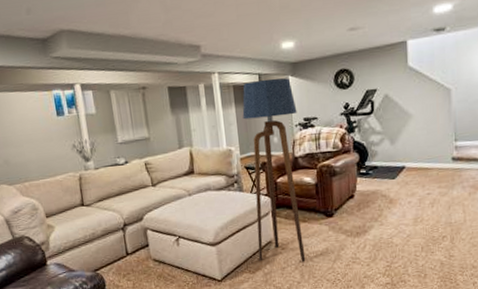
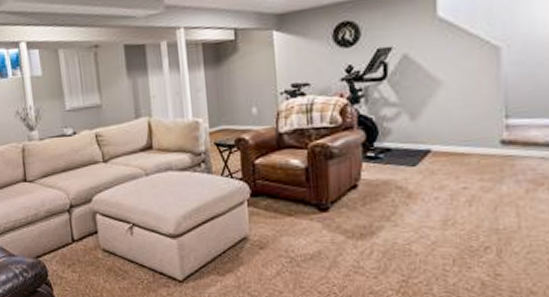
floor lamp: present [242,78,306,262] -> none [213,33,291,266]

